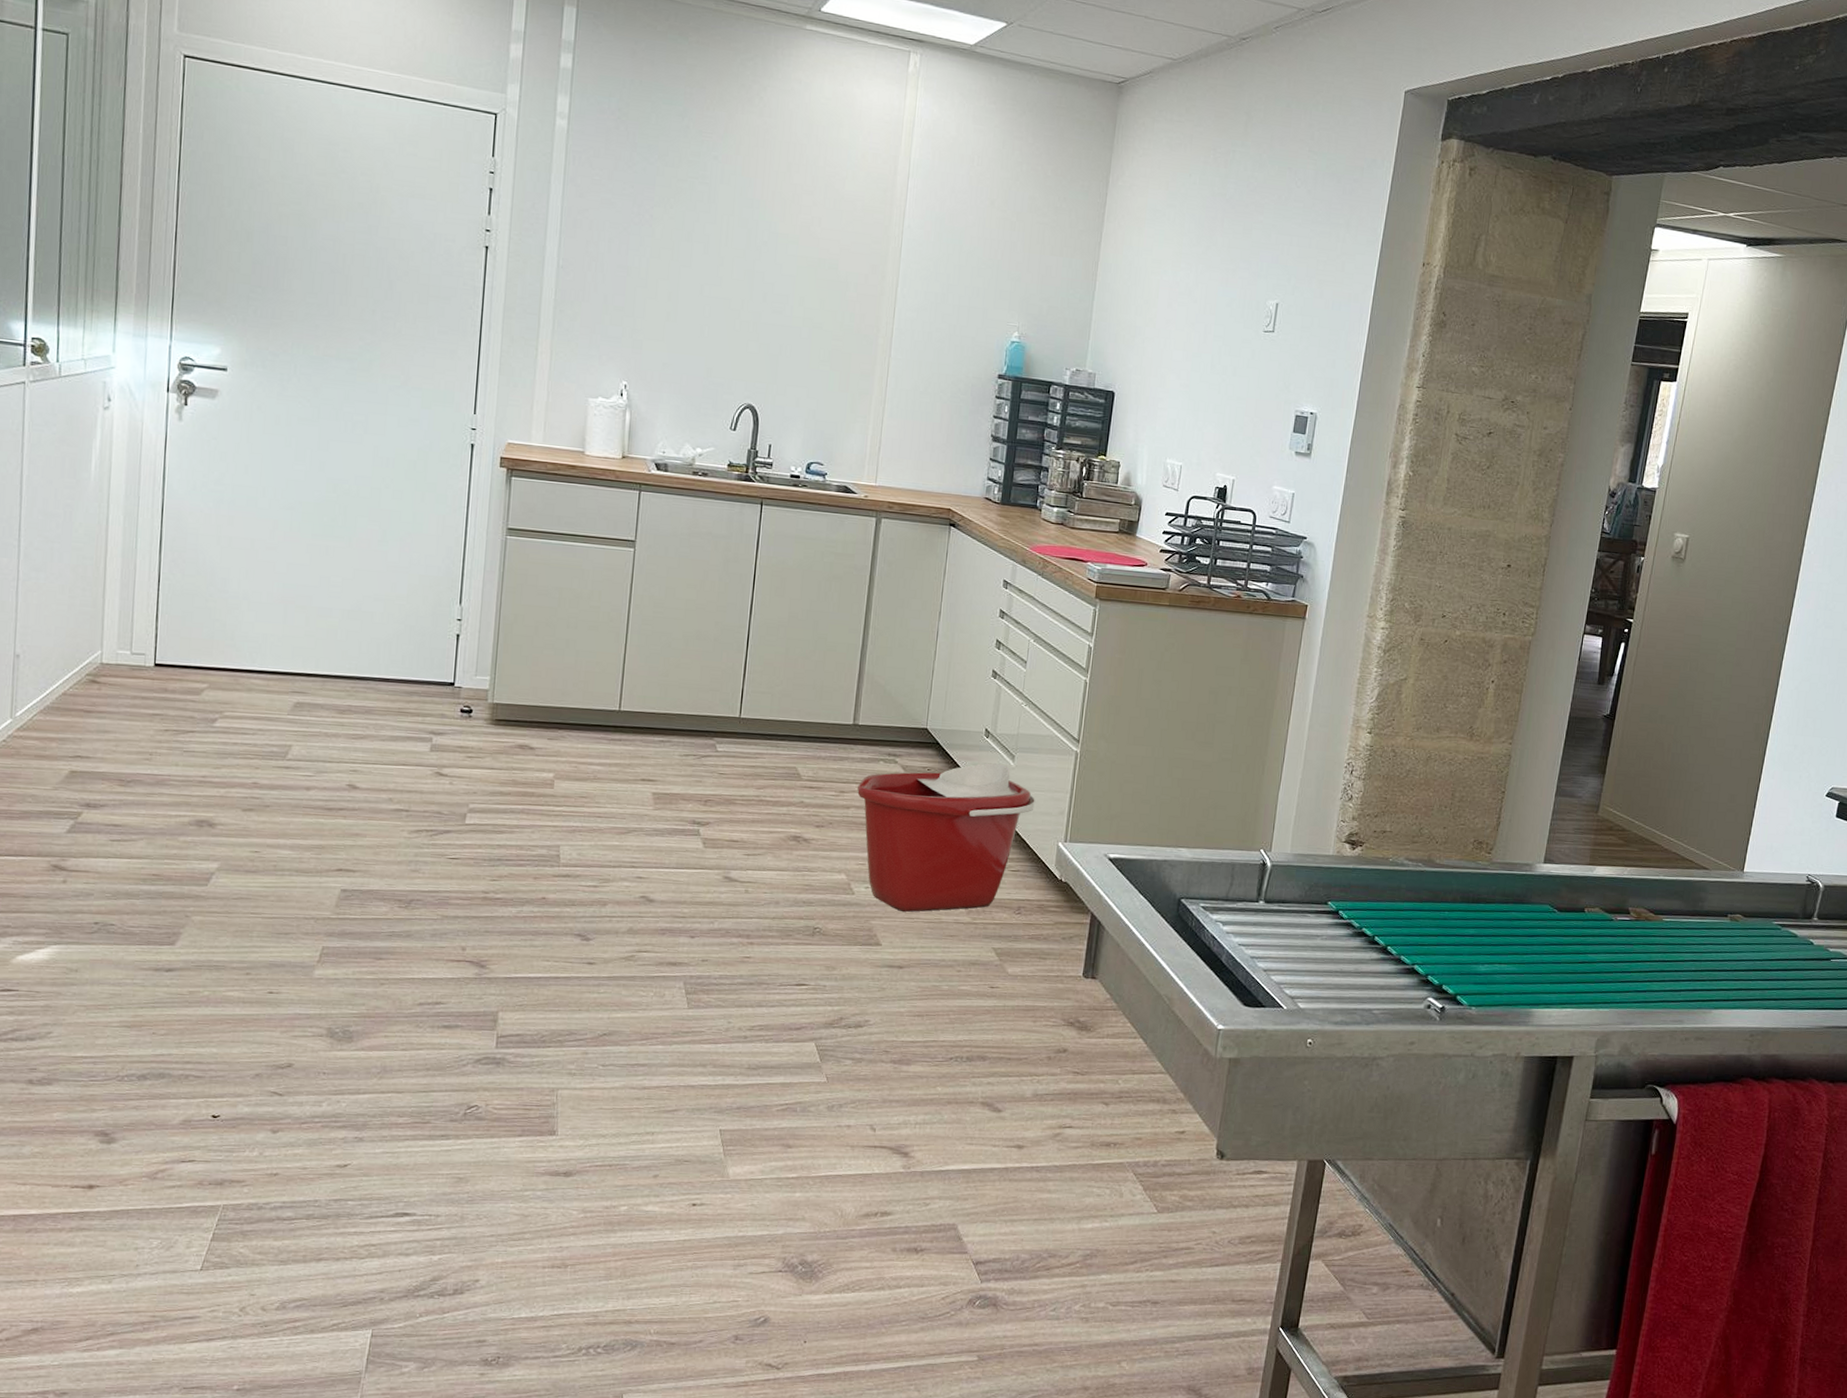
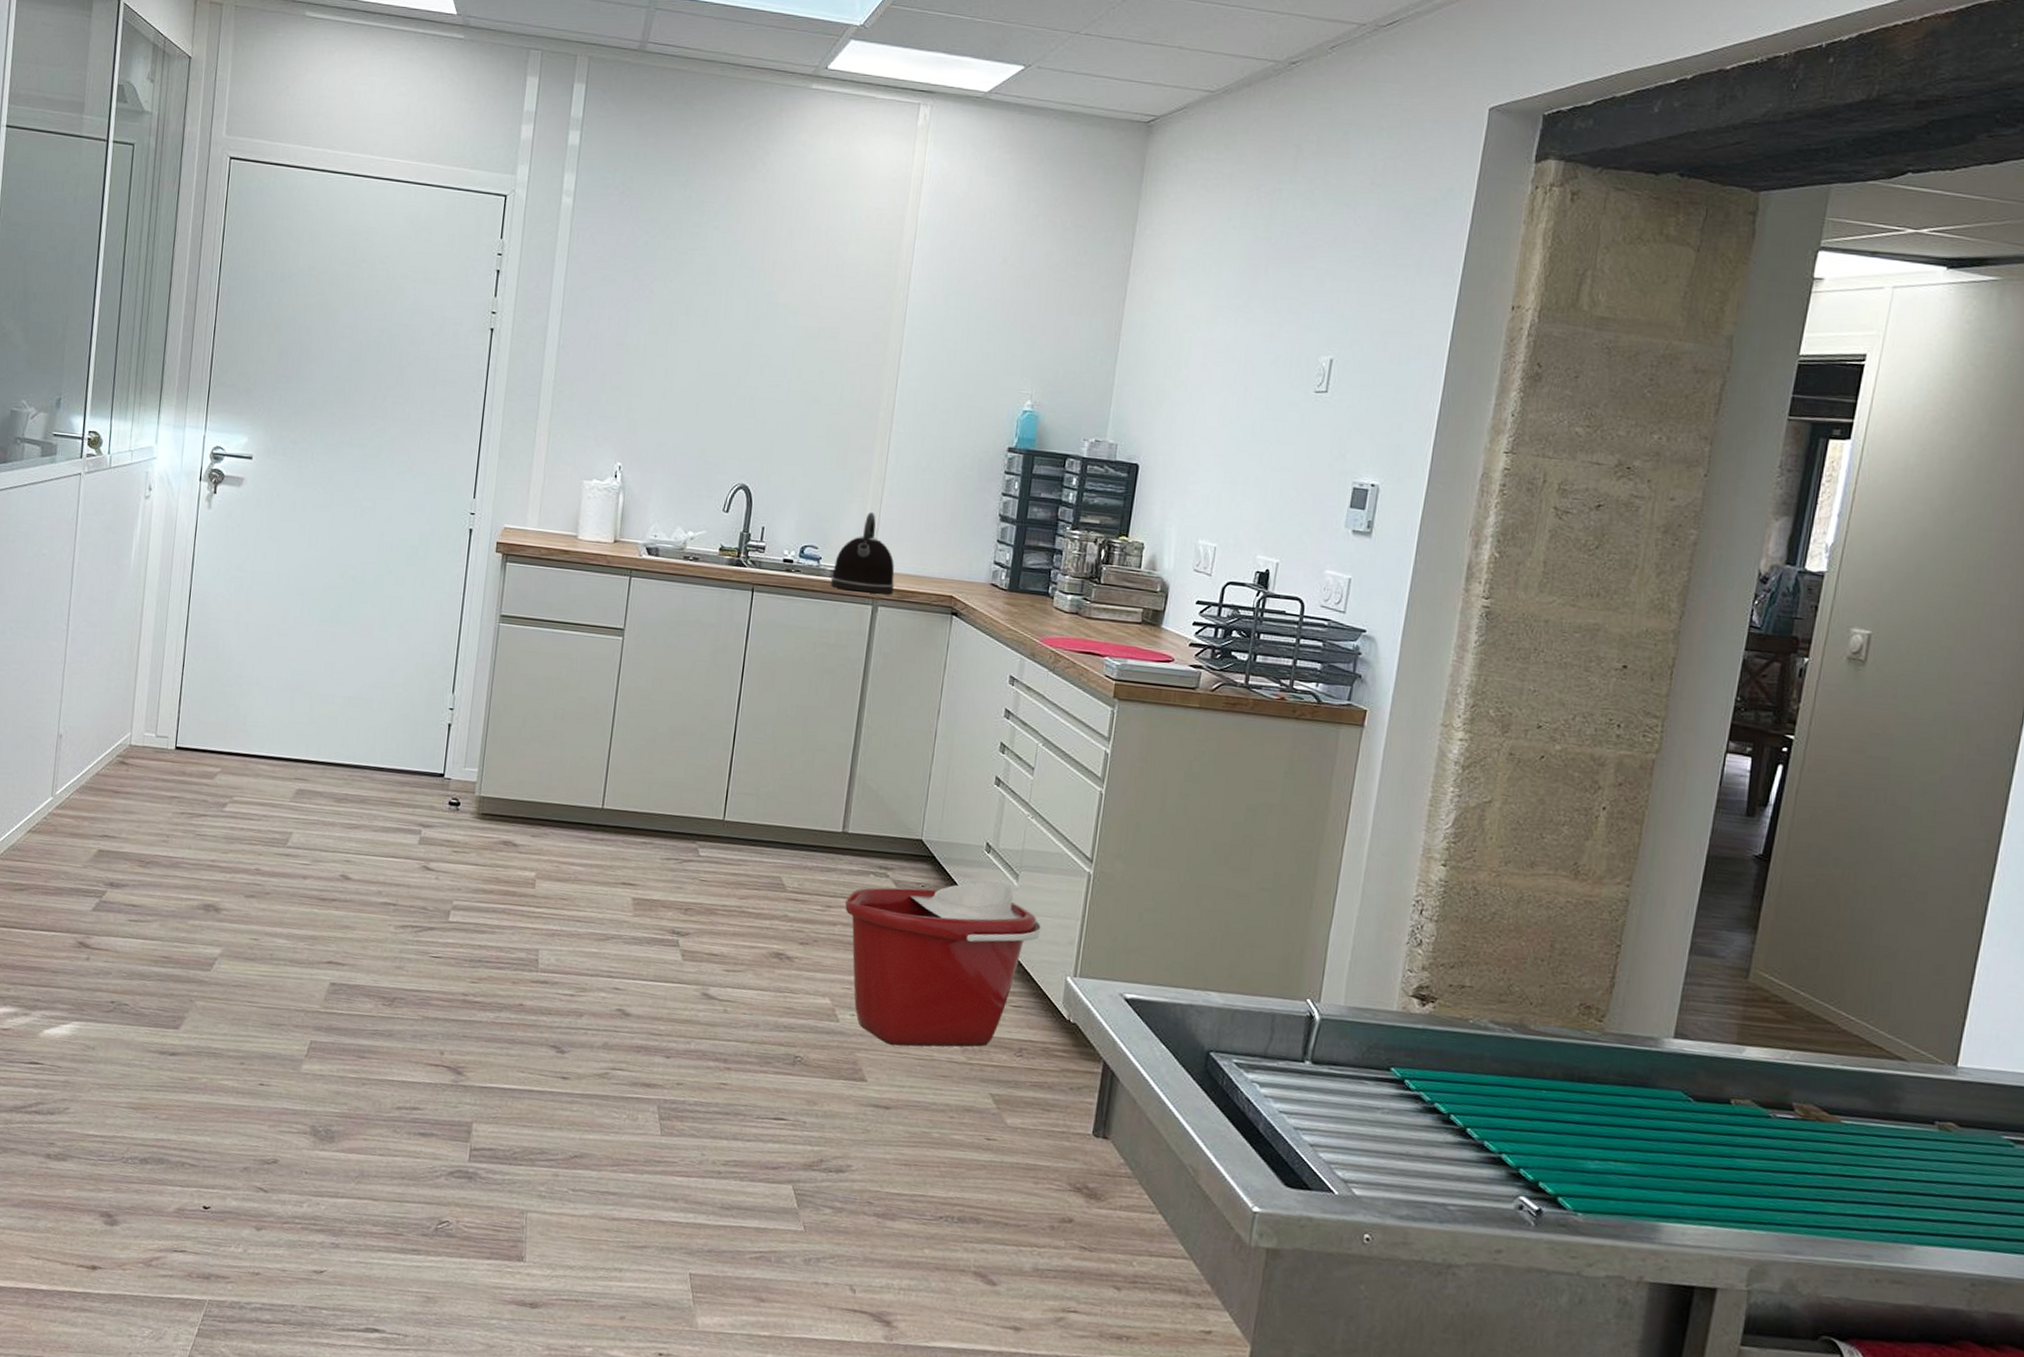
kettle: none [836,432,897,507] -> present [830,512,895,594]

